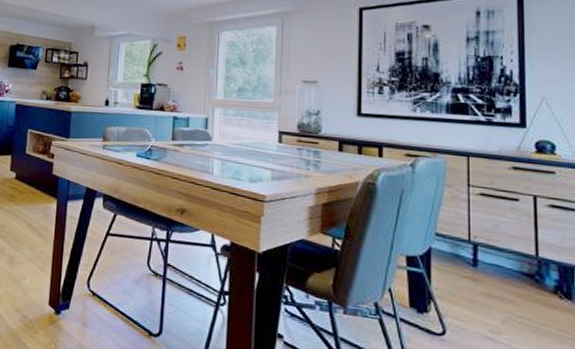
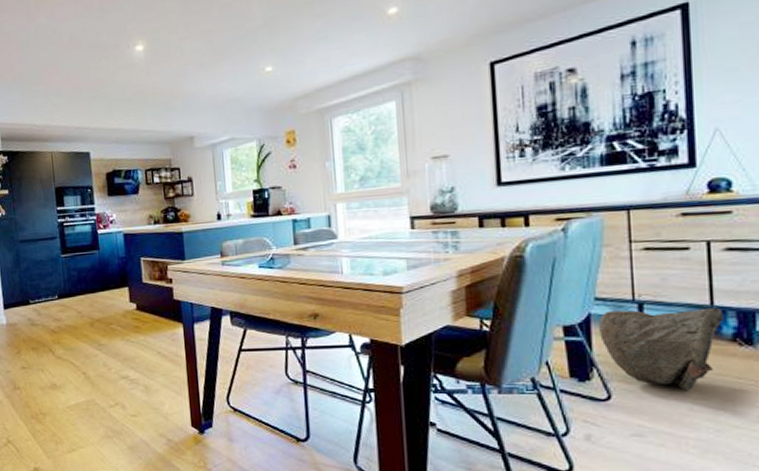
bag: none [438,247,547,336] -> present [599,307,724,390]

